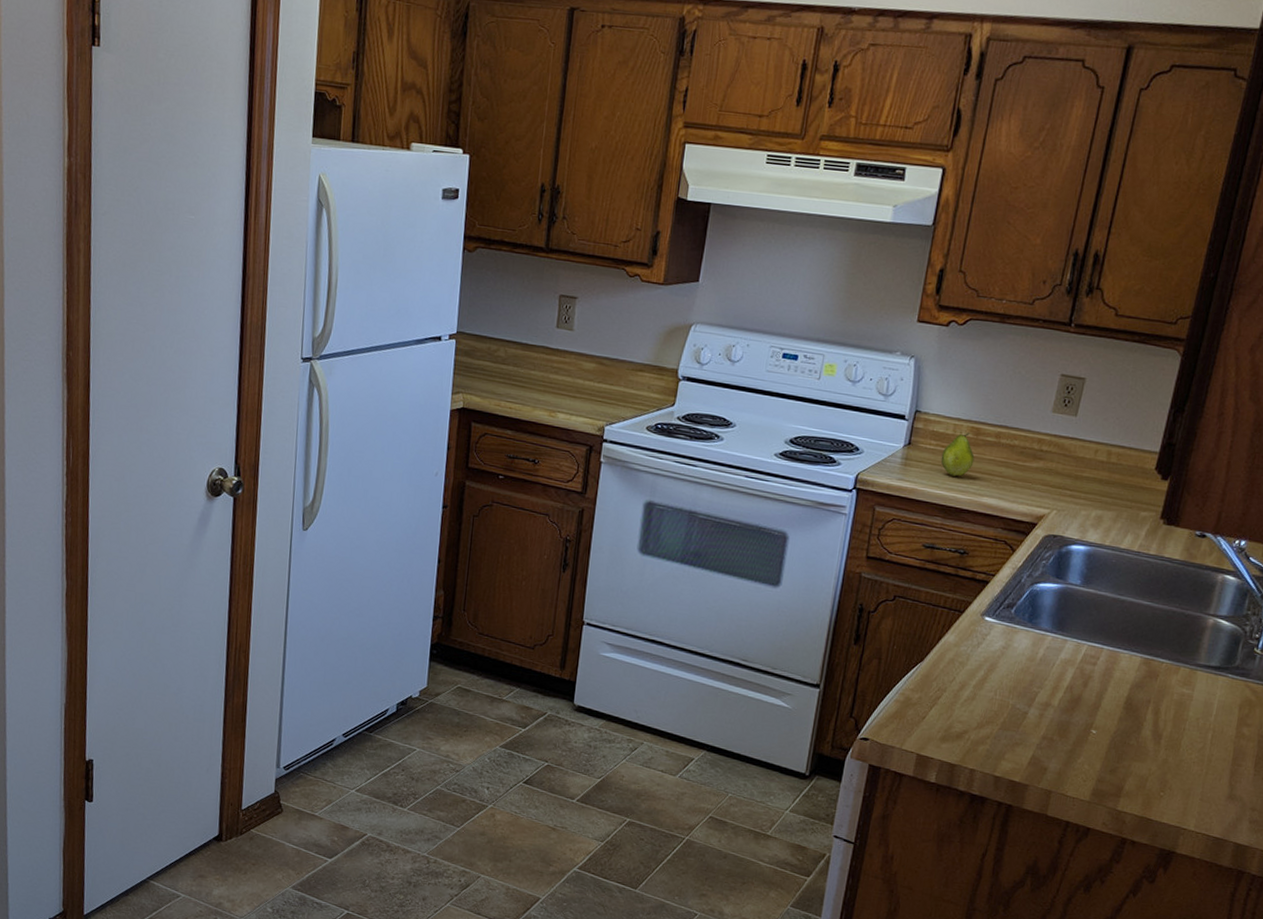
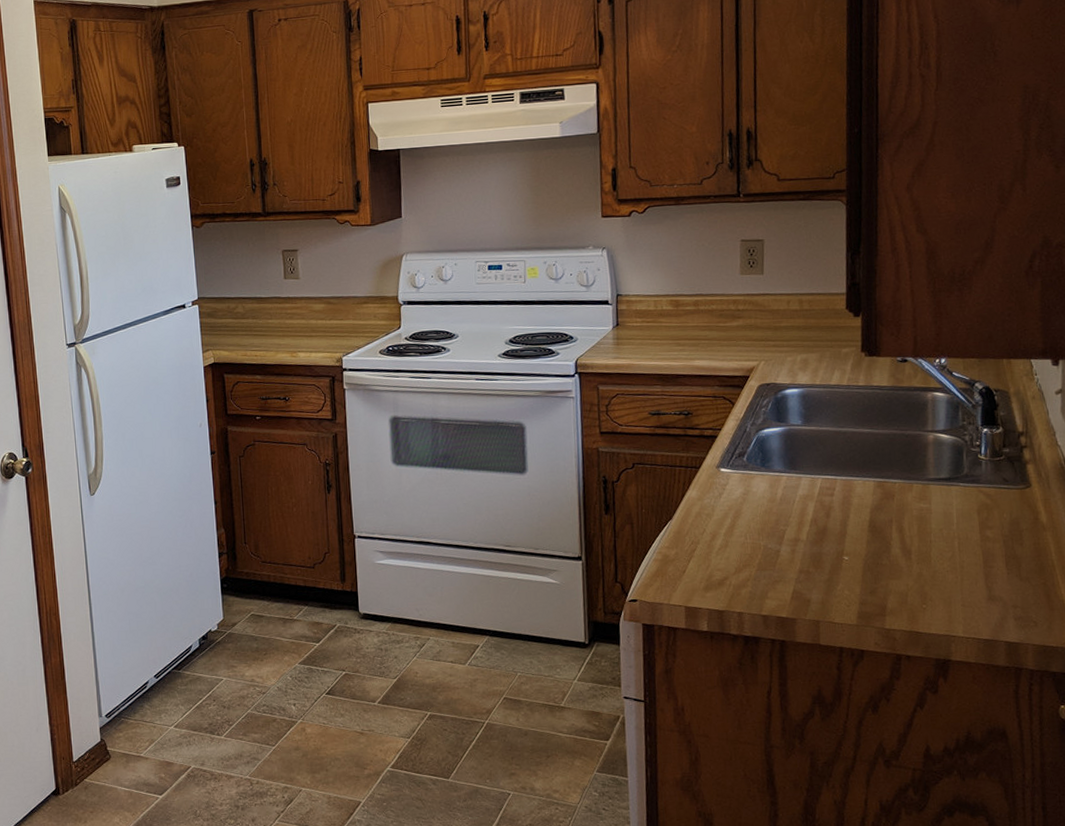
fruit: present [941,433,975,477] -> none [648,306,679,347]

